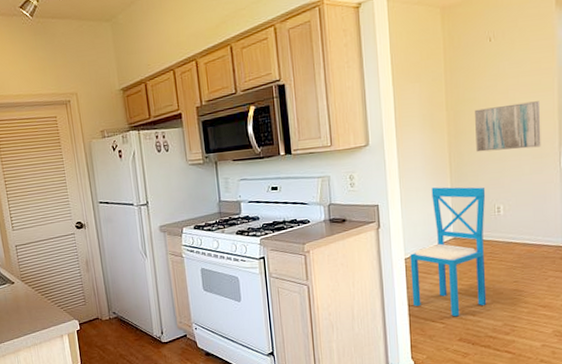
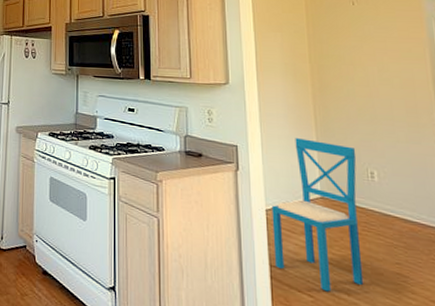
wall art: present [475,101,541,152] -> none [340,66,417,116]

